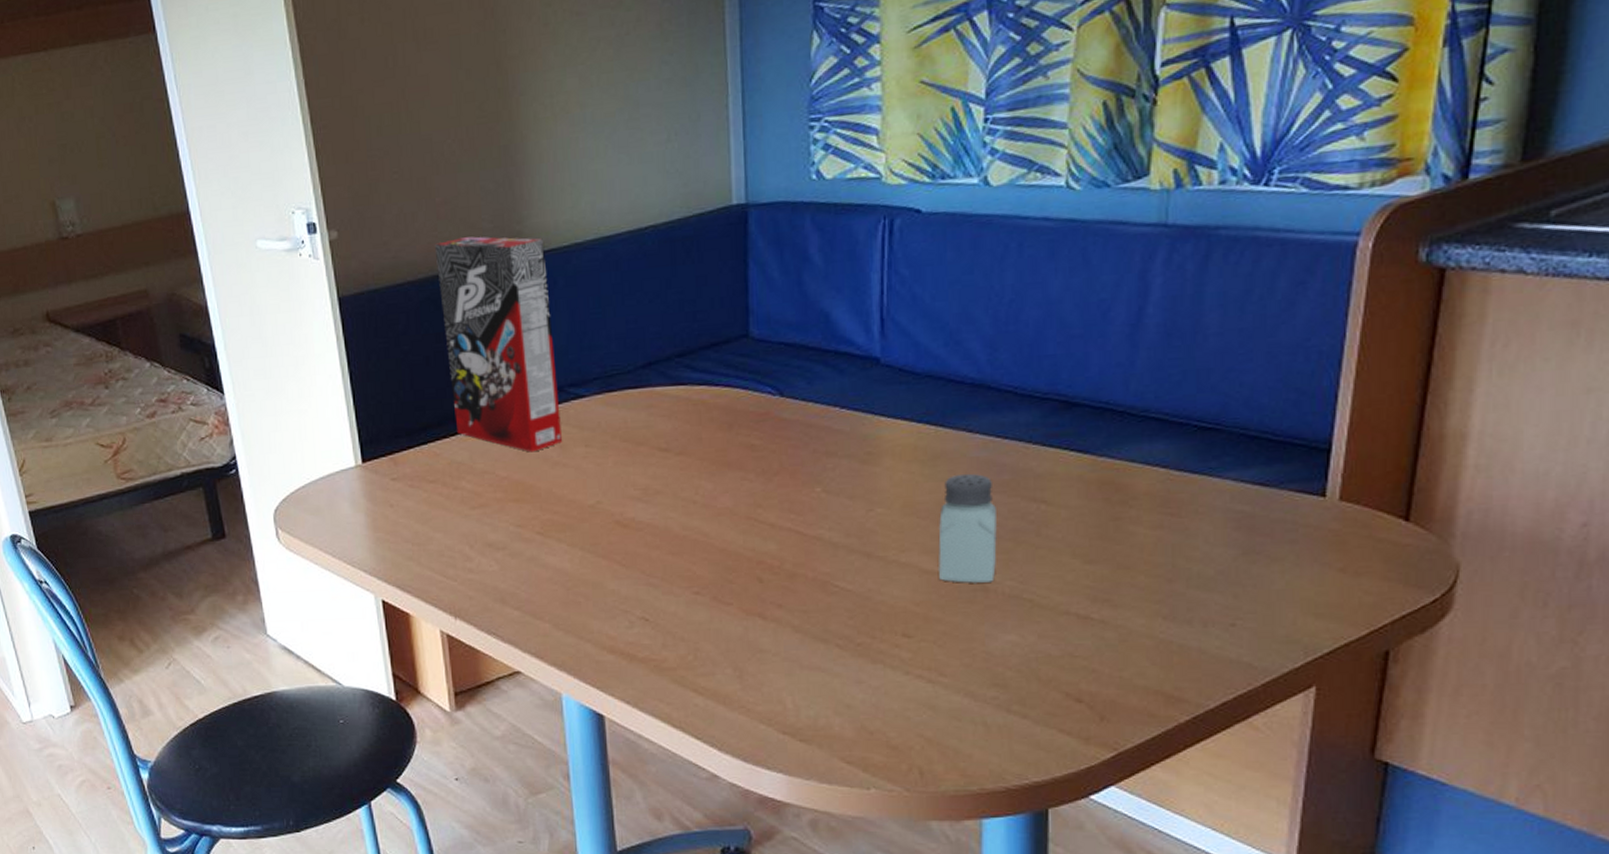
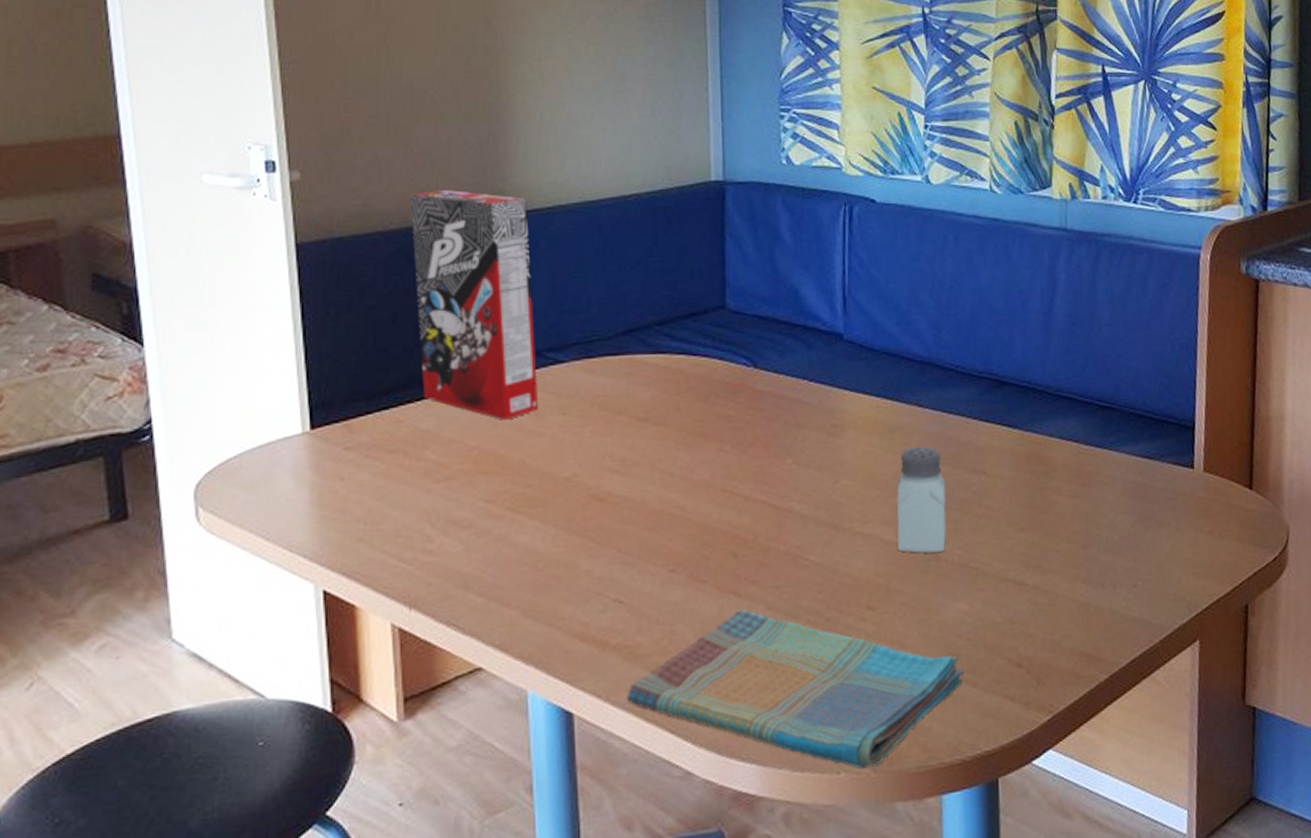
dish towel: none [654,631,1013,787] -> present [626,610,965,770]

